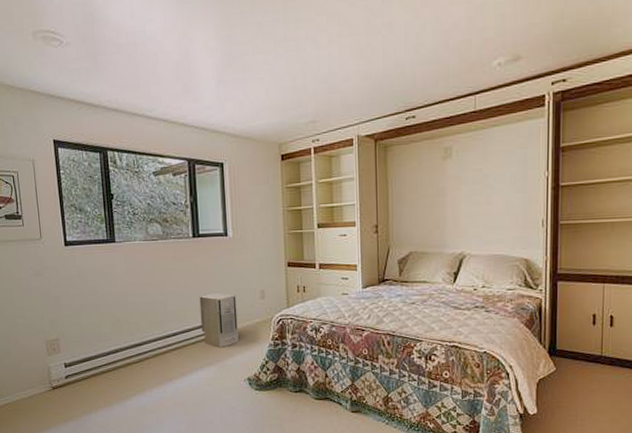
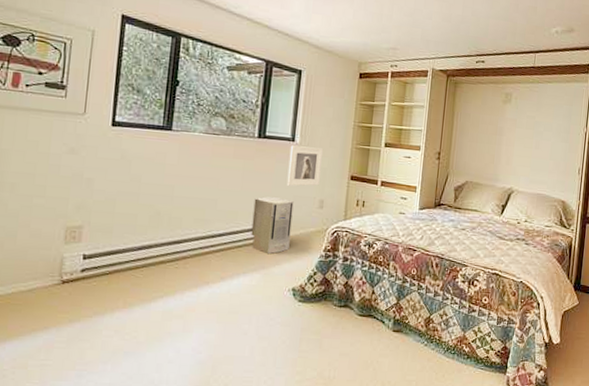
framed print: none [224,239,258,280] -> present [286,145,323,187]

